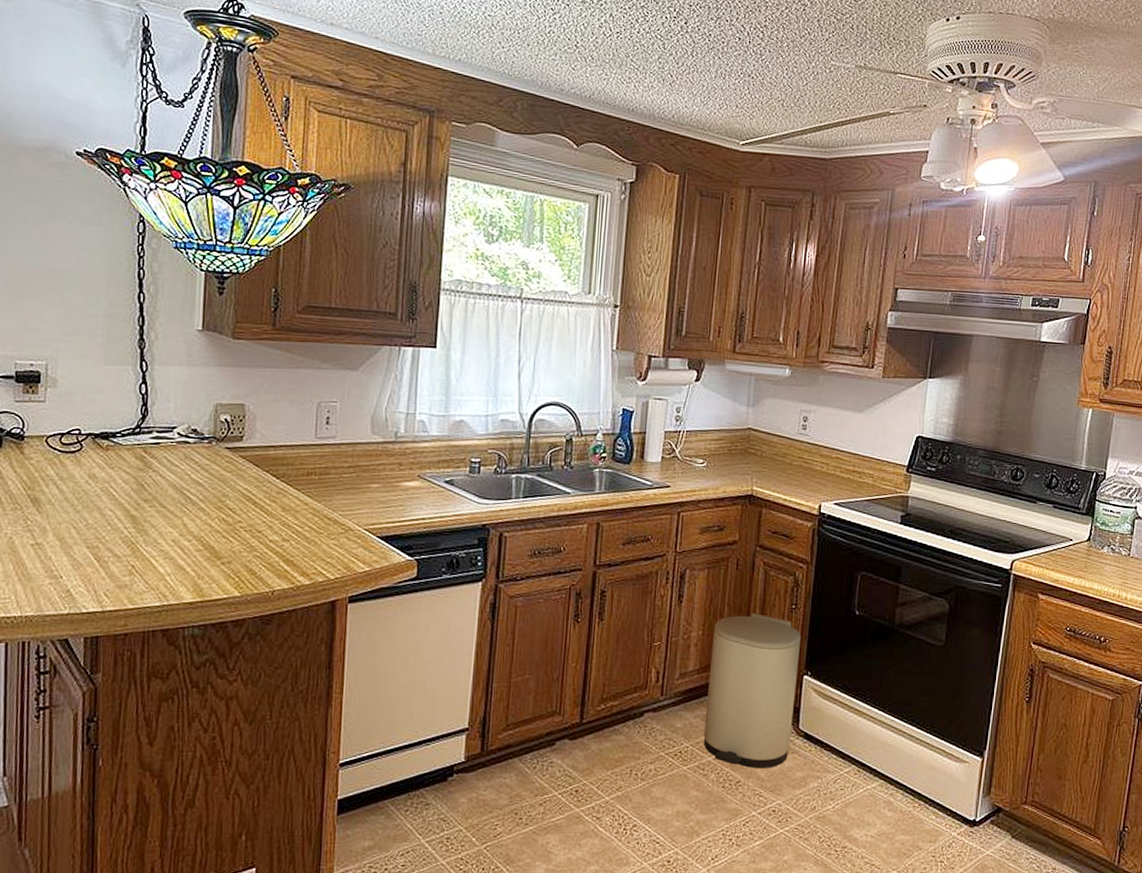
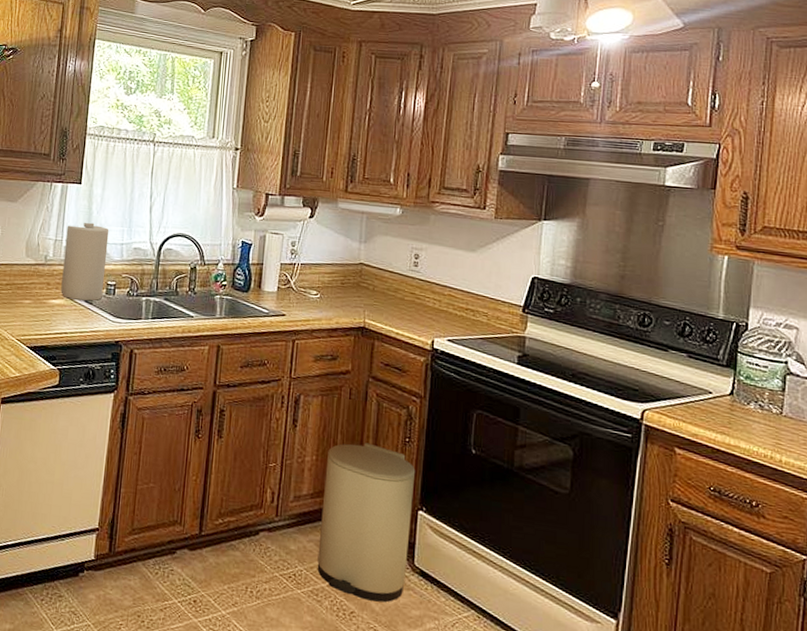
paper towel holder: none [415,392,471,482] -> present [61,222,109,301]

